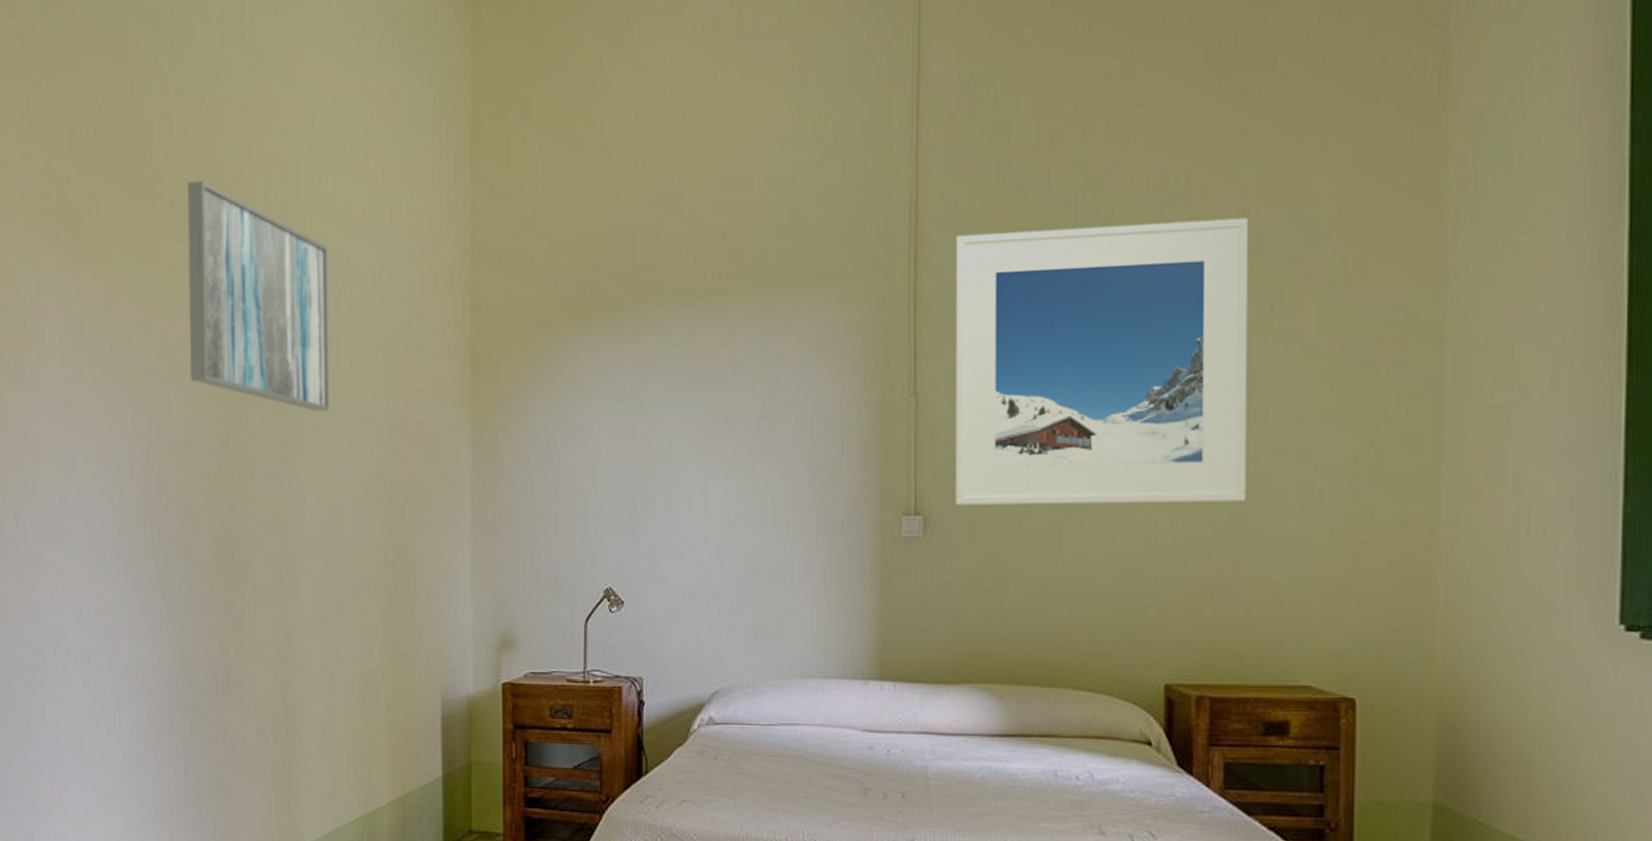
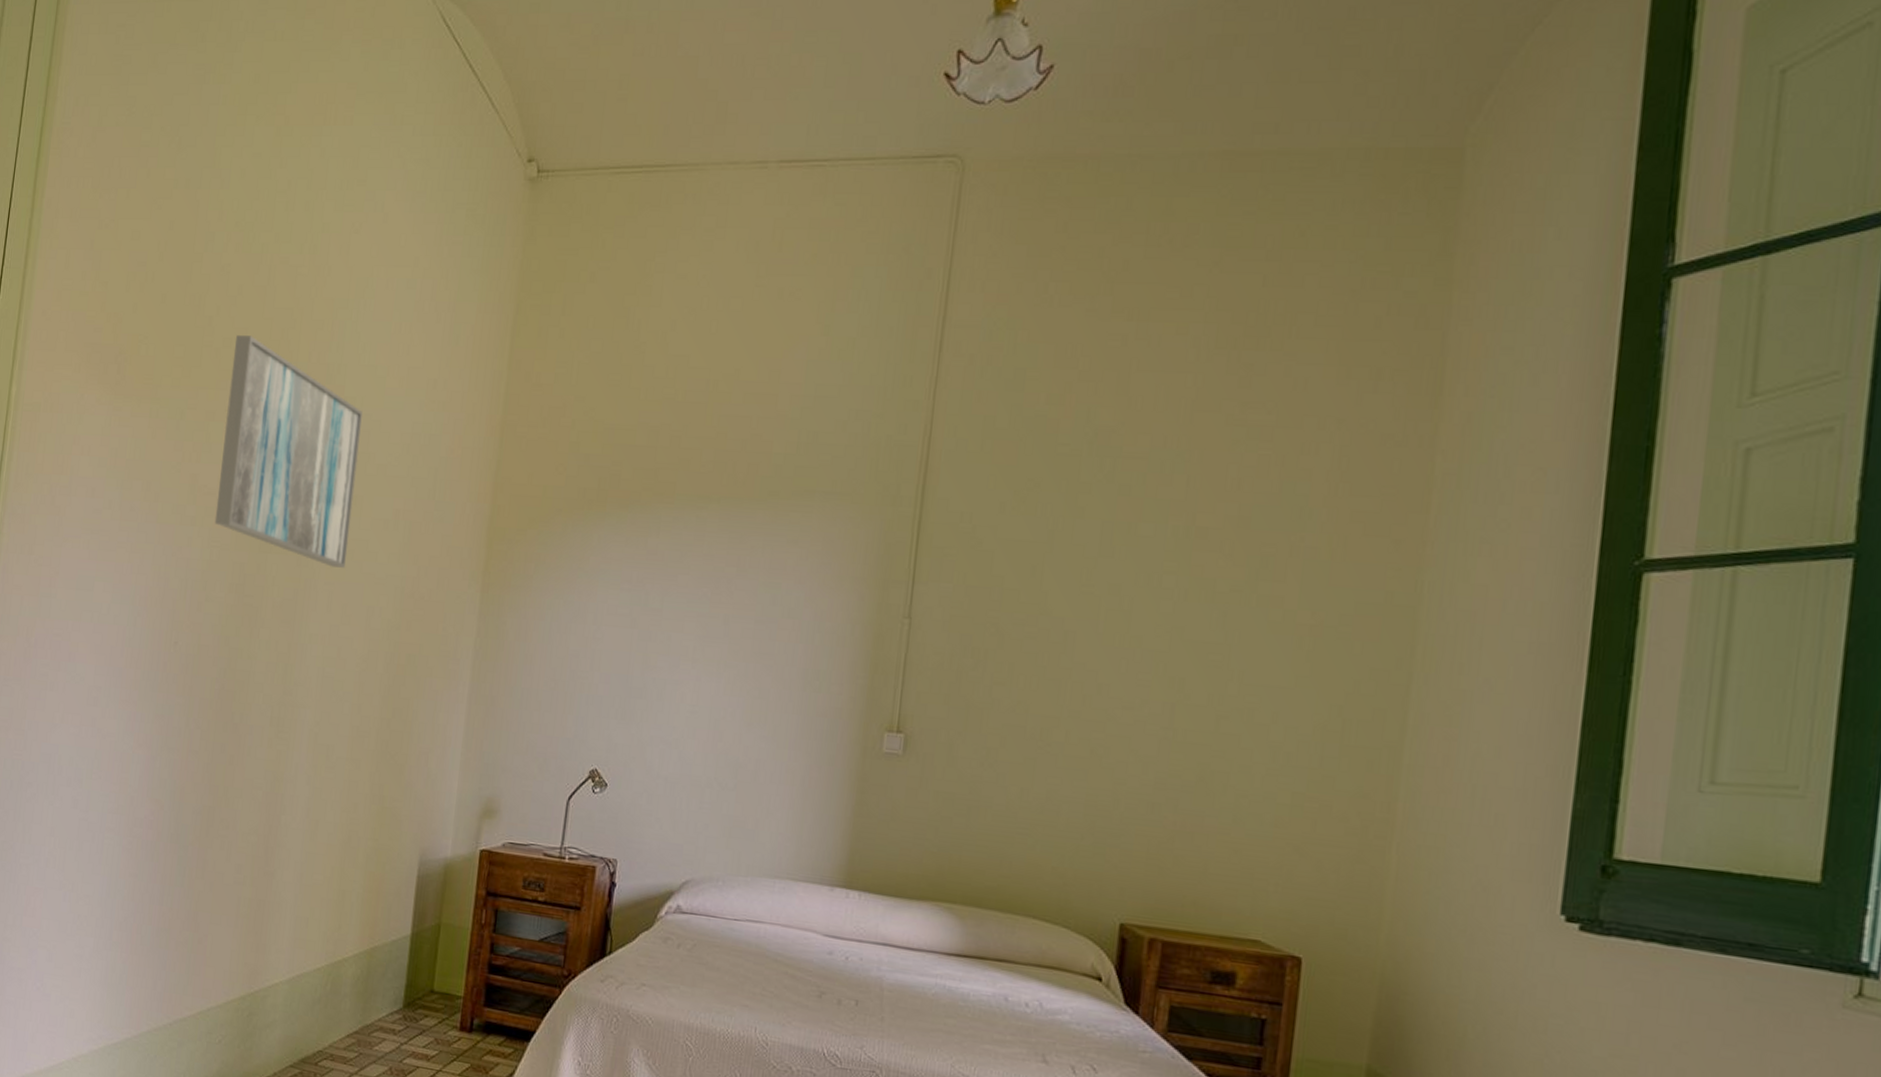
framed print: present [955,217,1249,505] -> none [936,470,1242,756]

